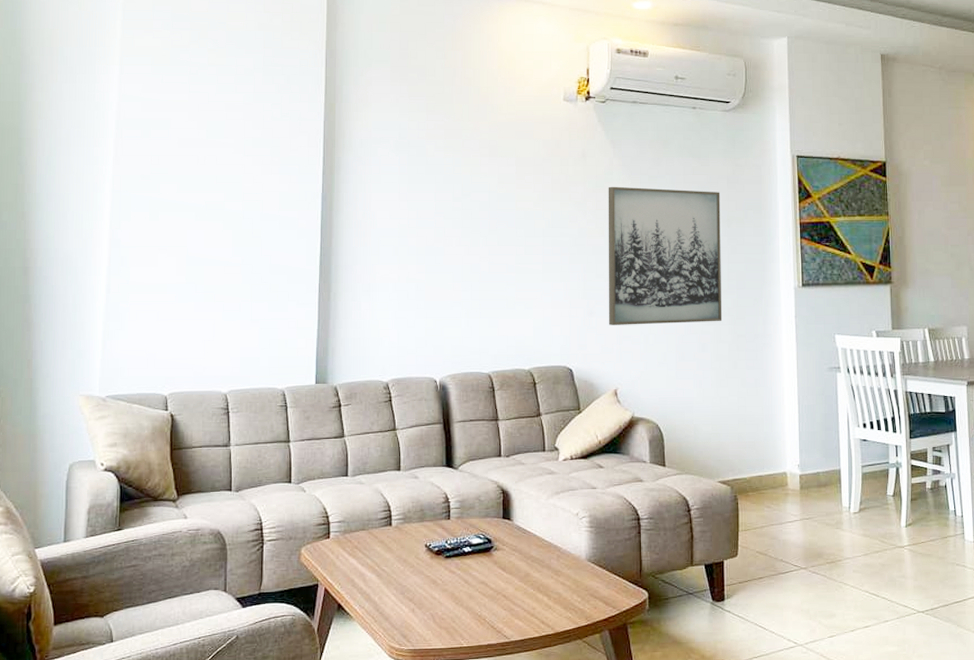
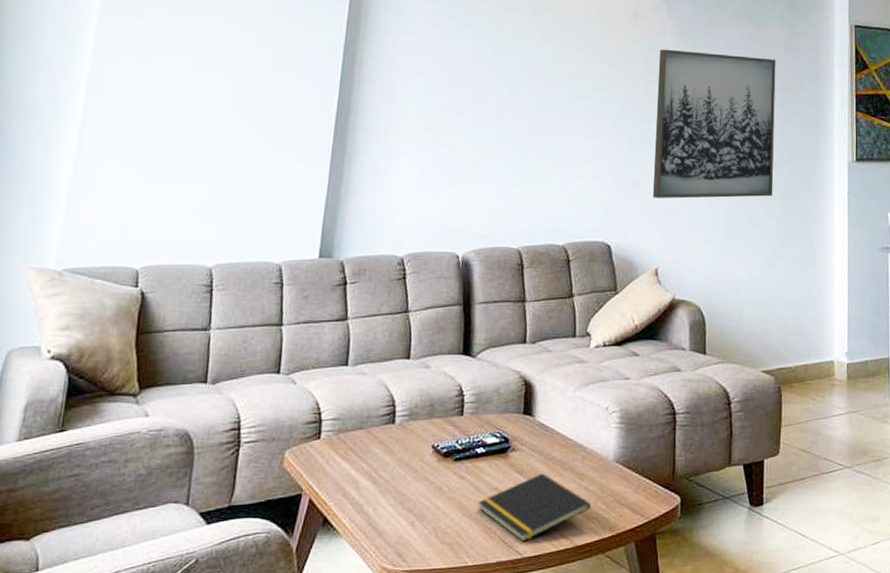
notepad: none [468,570,567,628] -> present [478,473,591,542]

